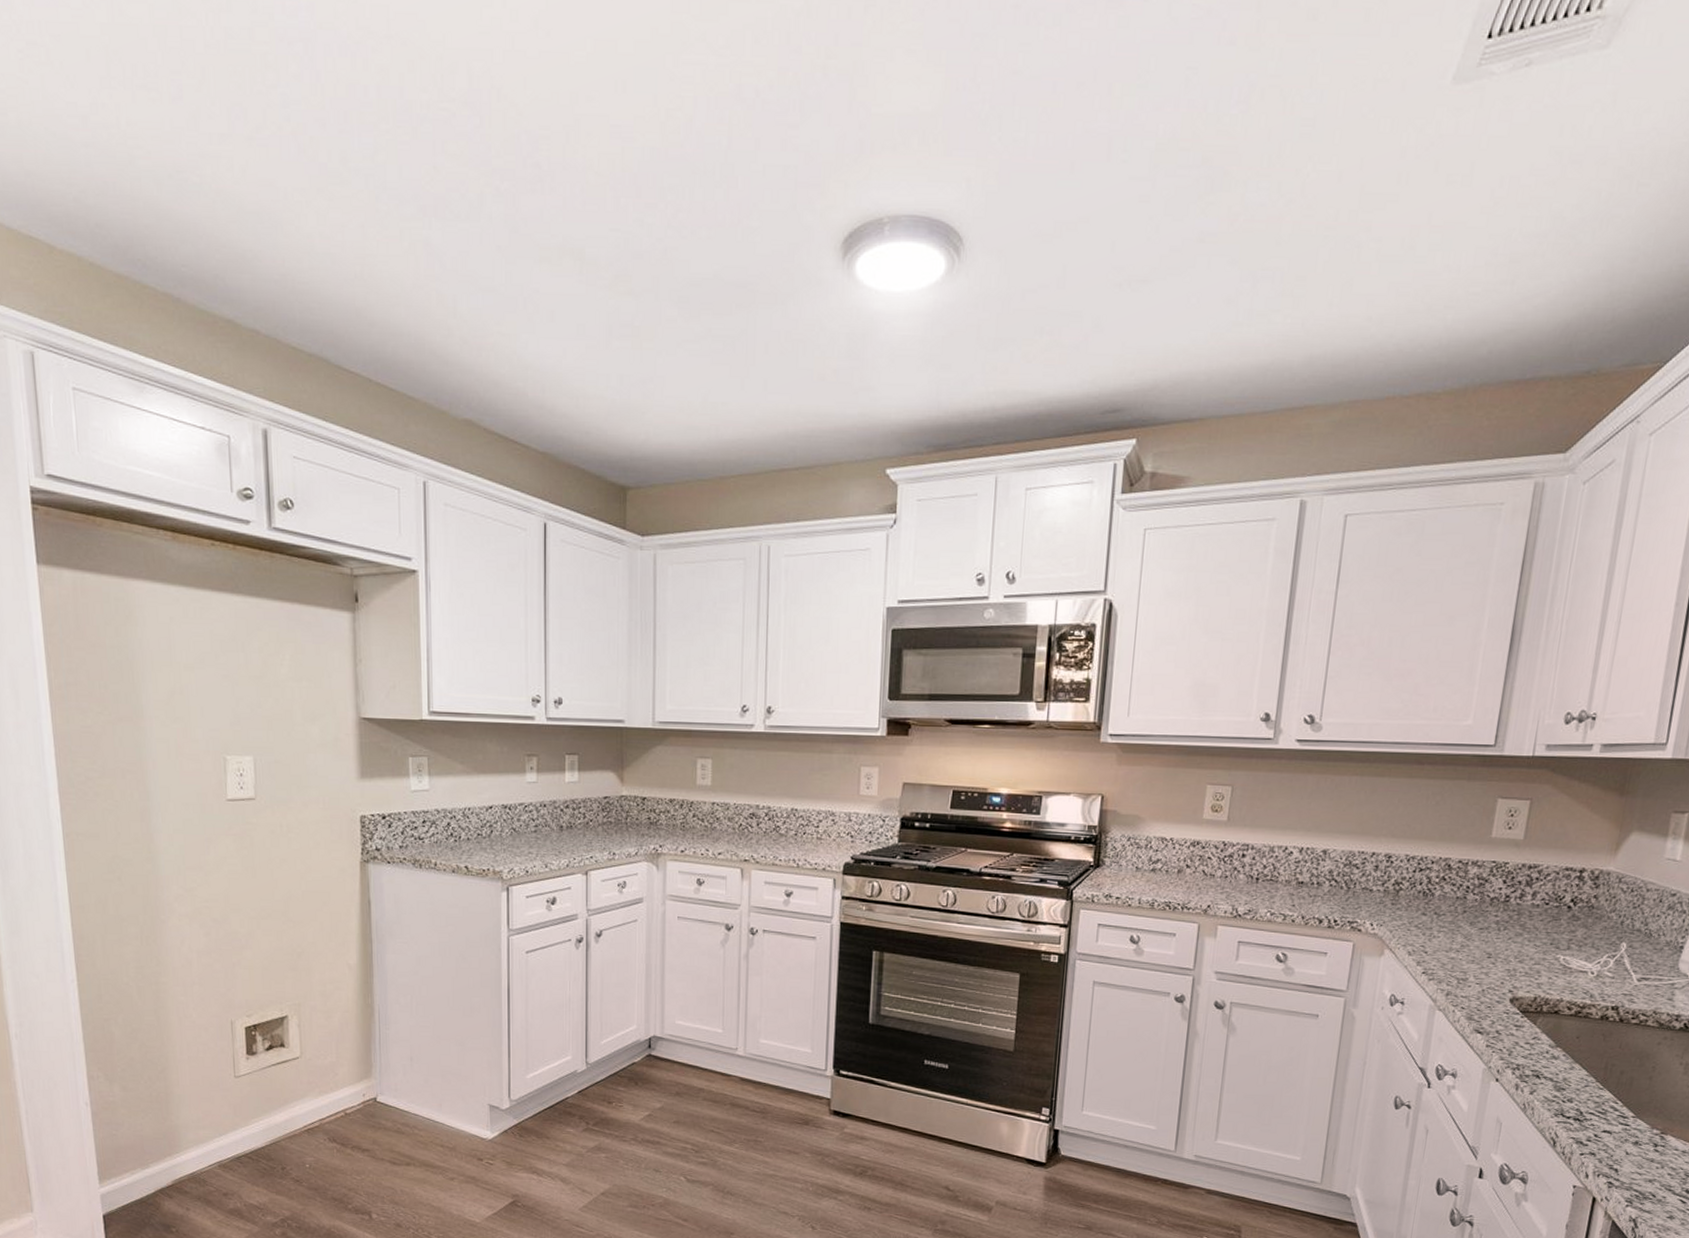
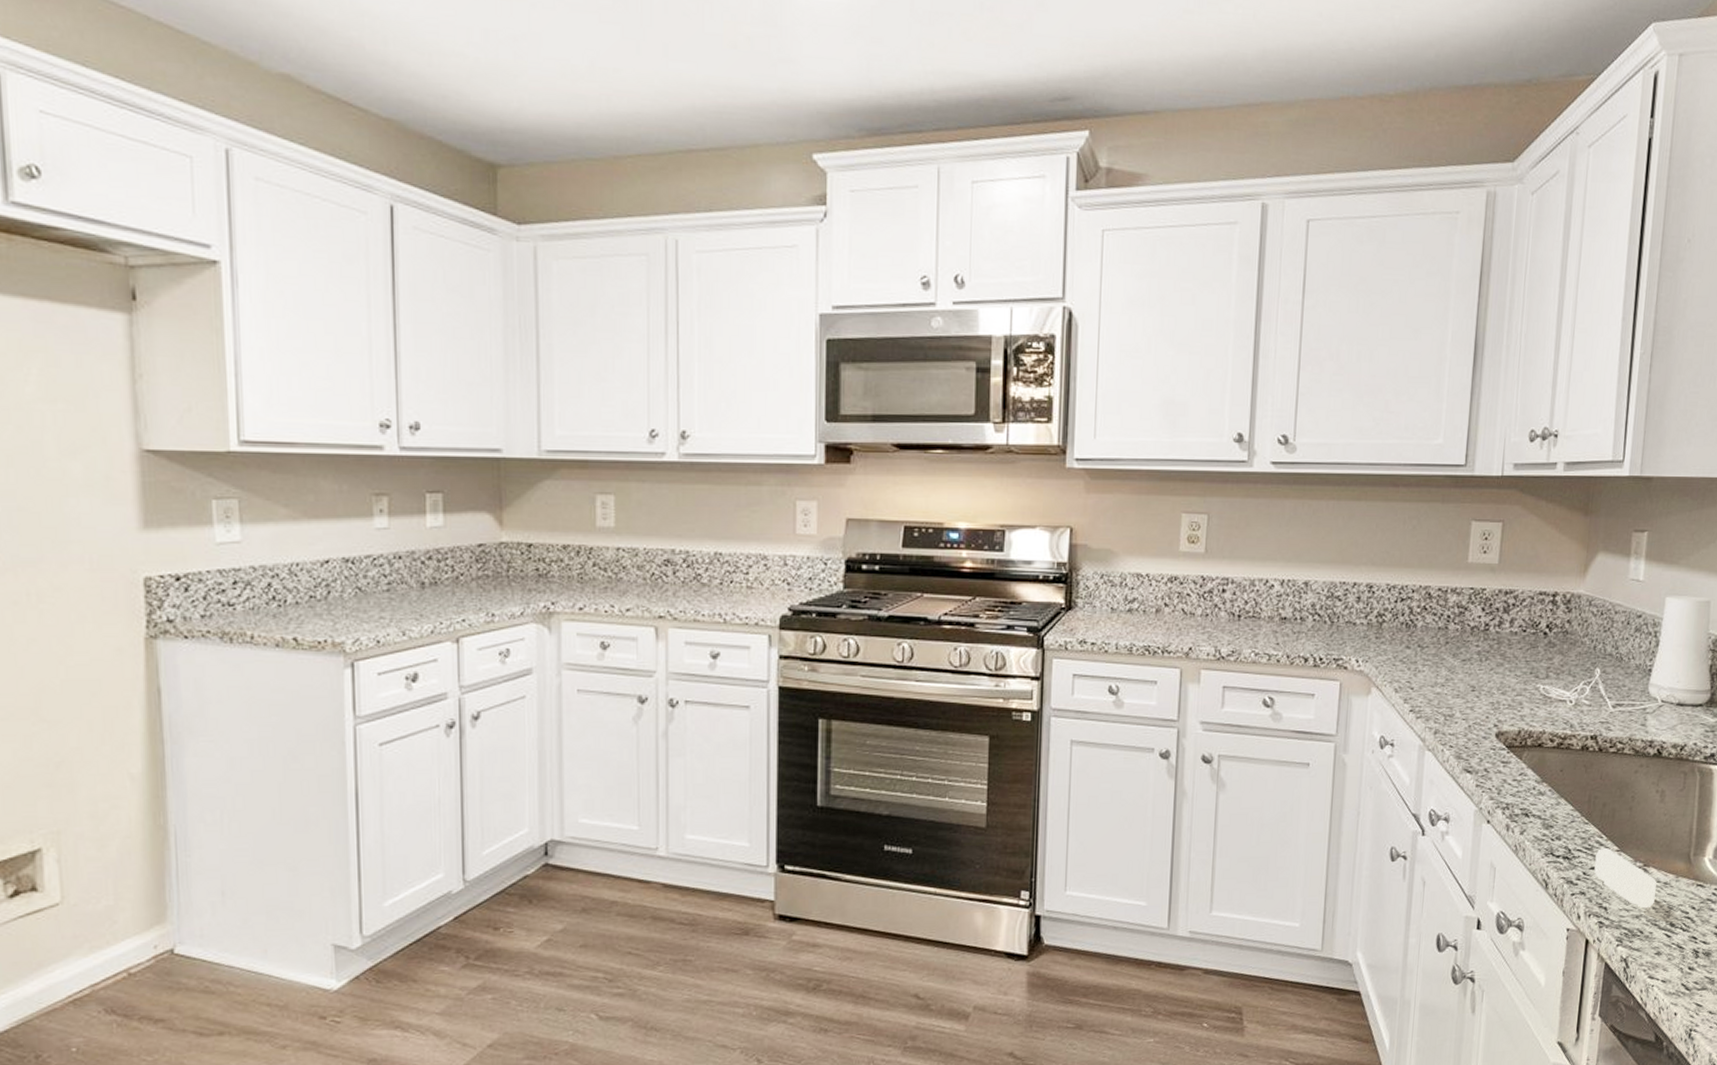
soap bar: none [1606,1113,1674,1174] -> present [1594,848,1657,909]

